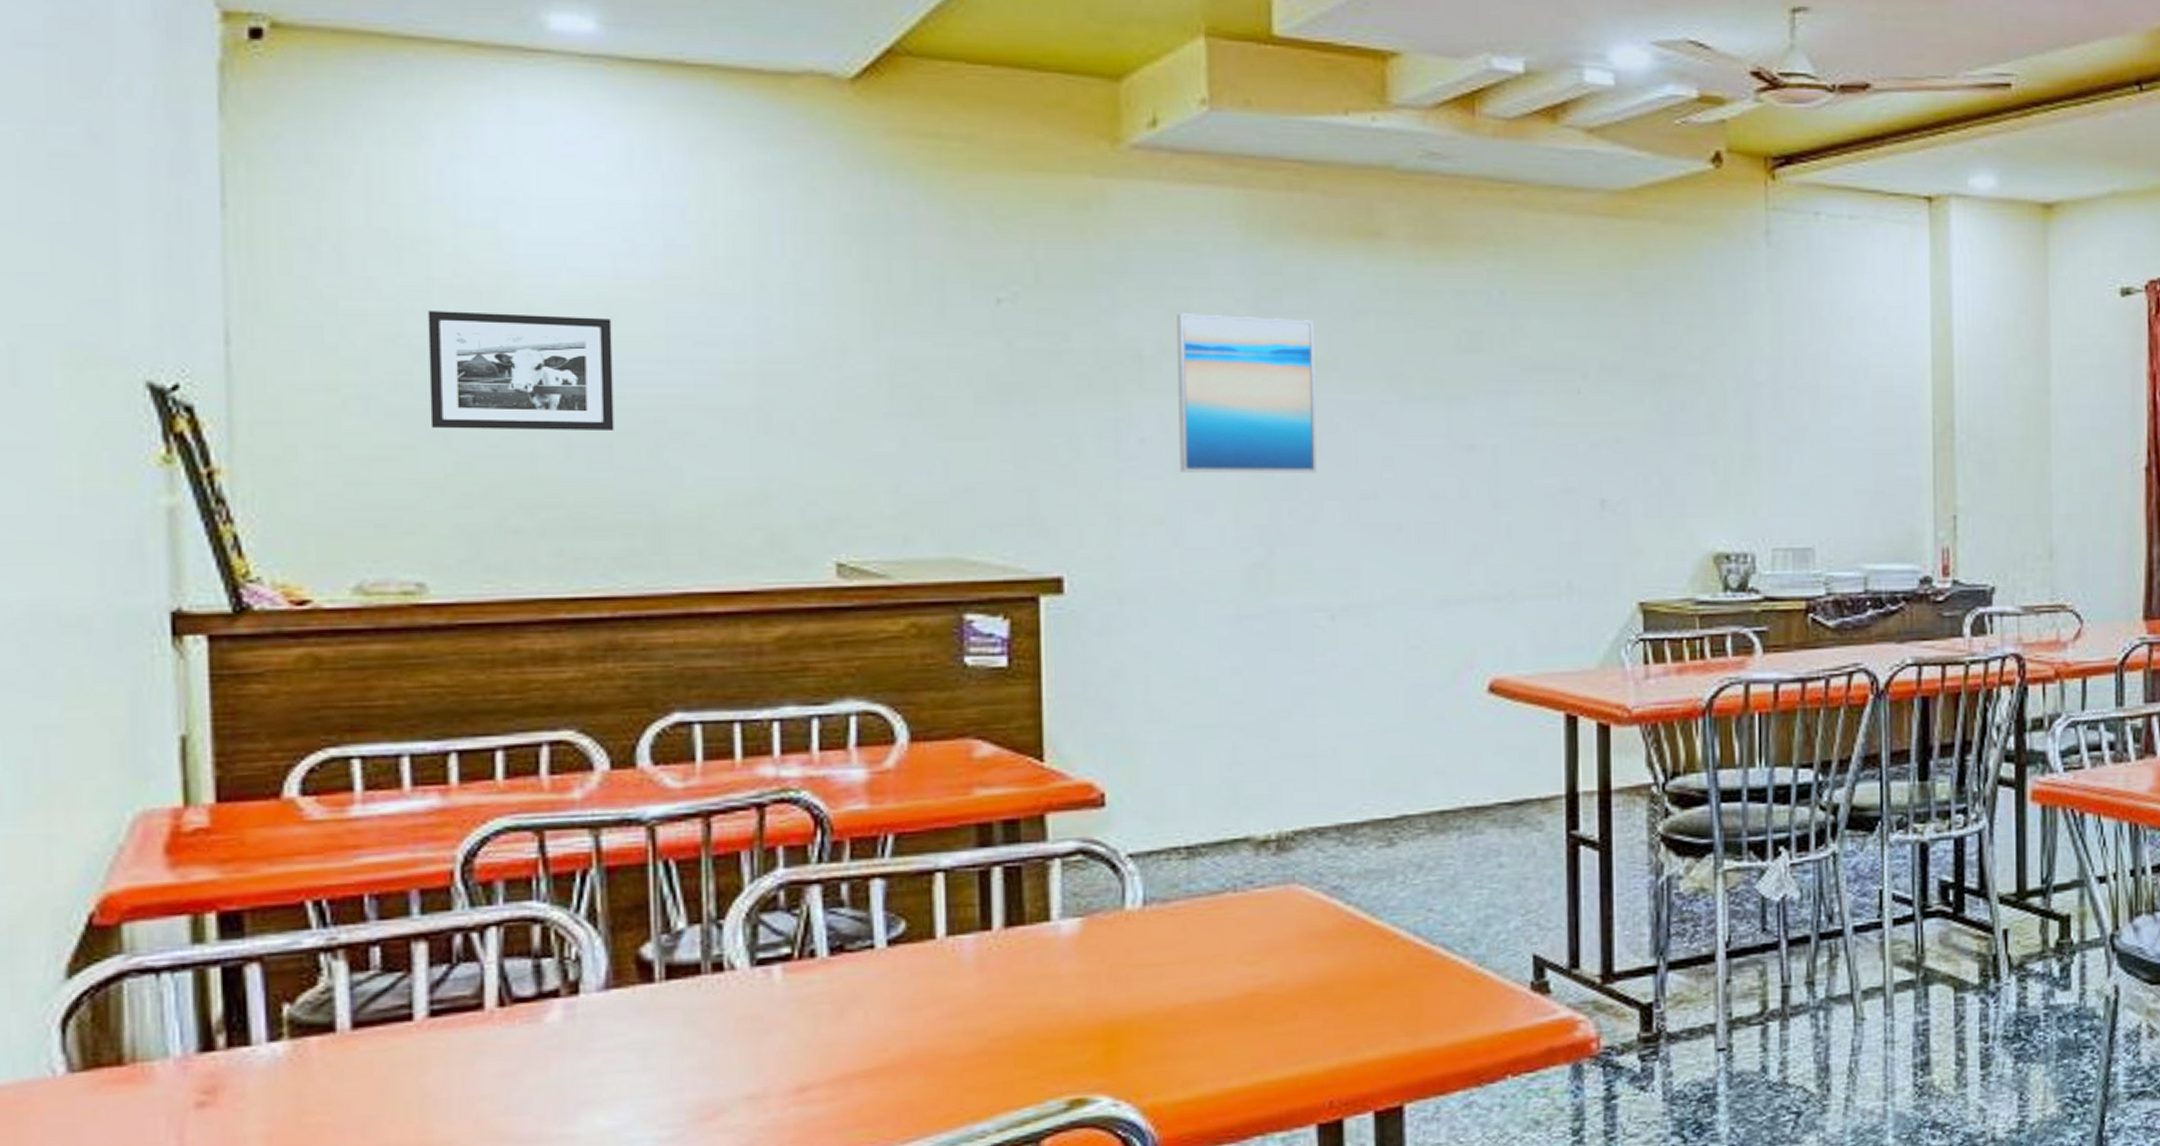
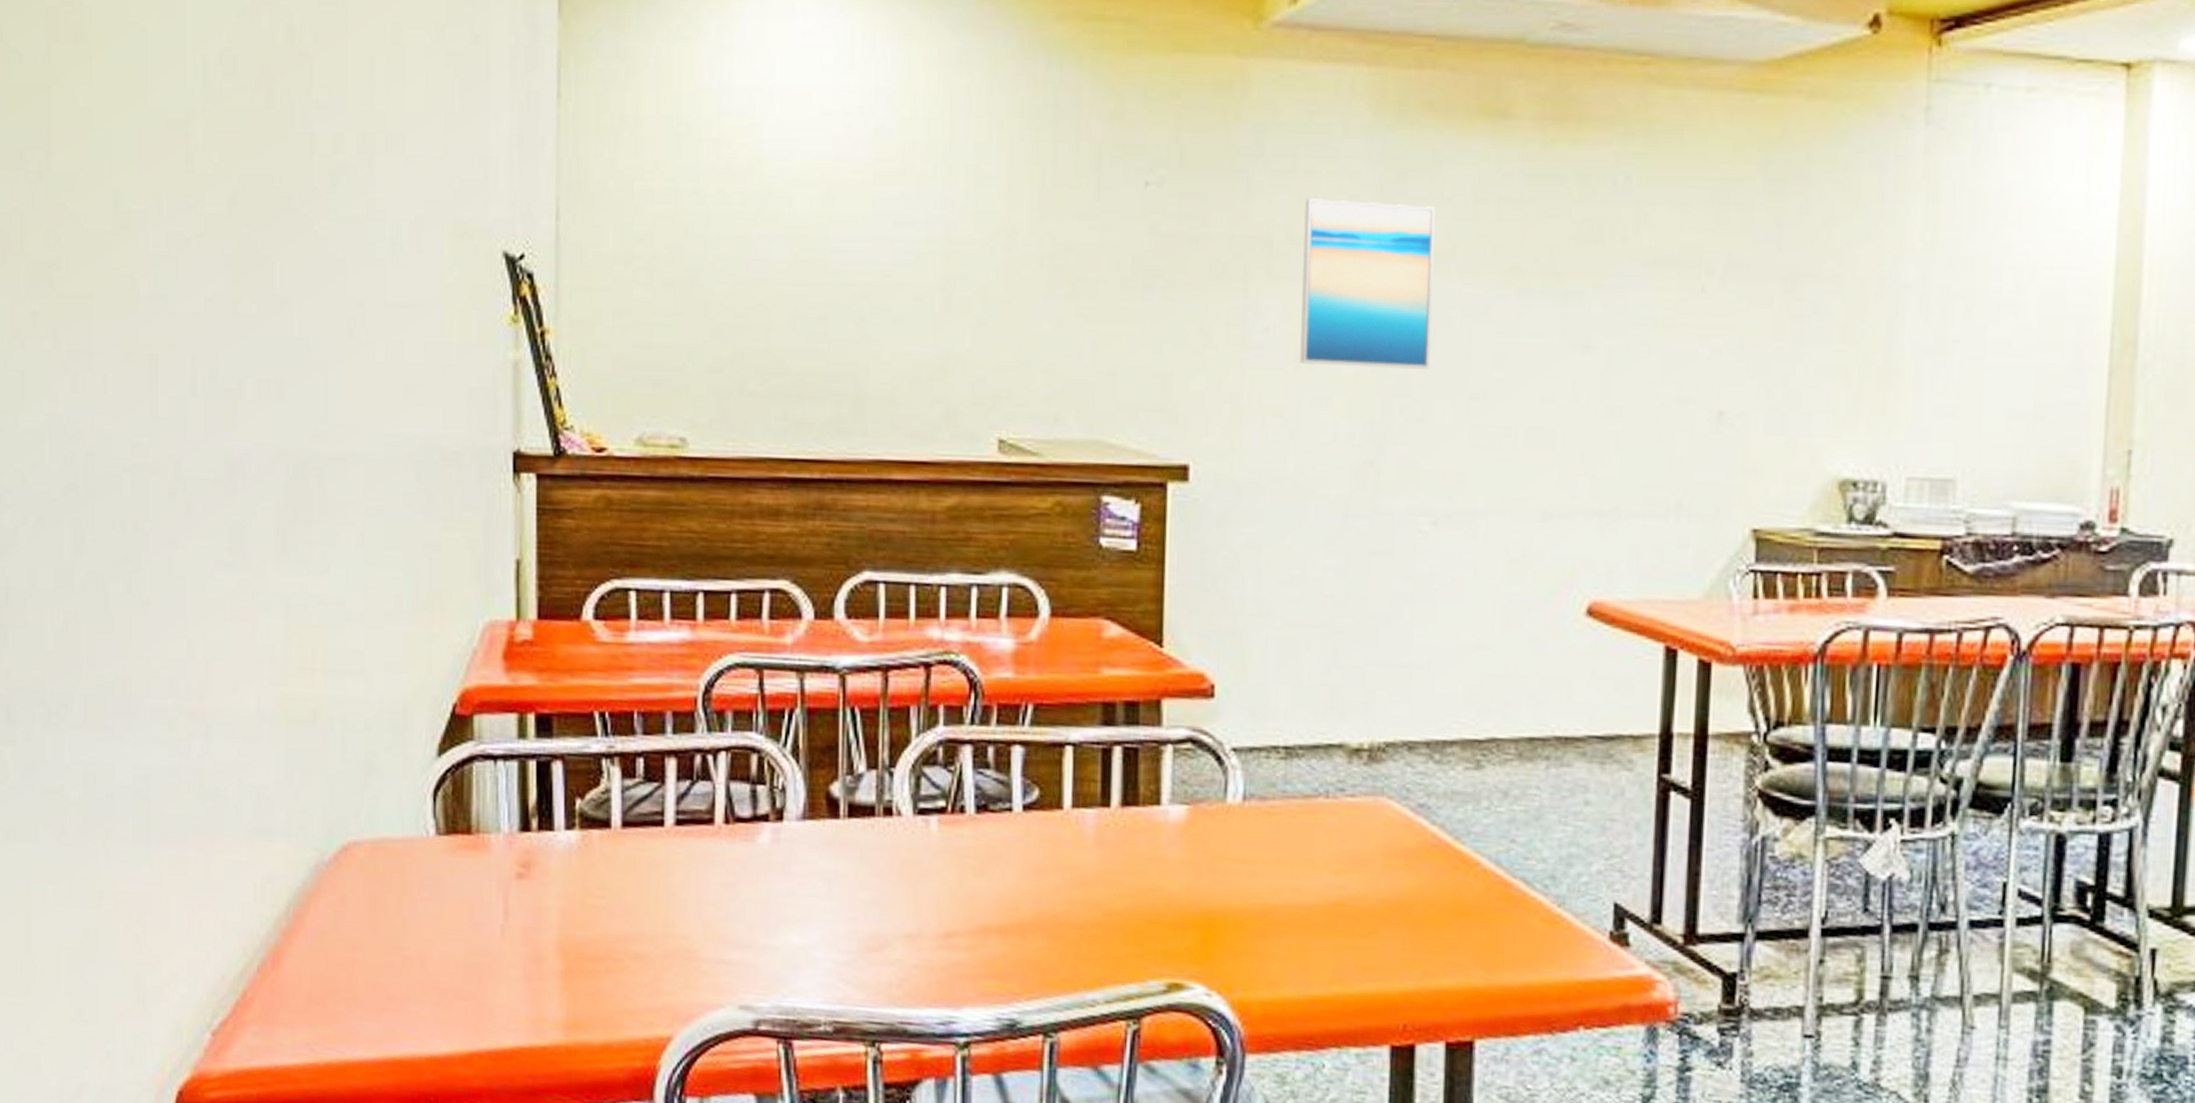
picture frame: present [427,311,614,430] -> none [695,191,832,304]

